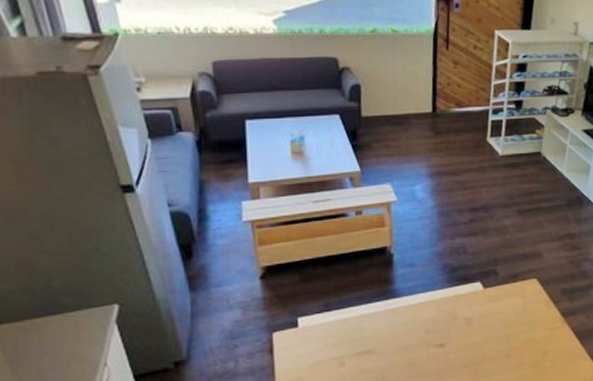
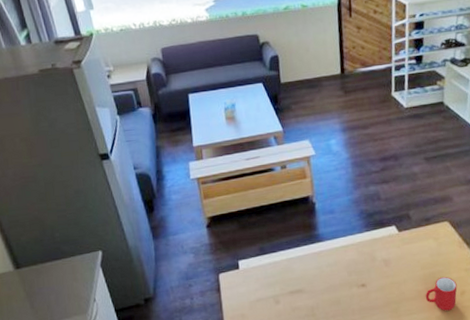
cup: none [508,336,541,372] -> present [426,276,458,311]

